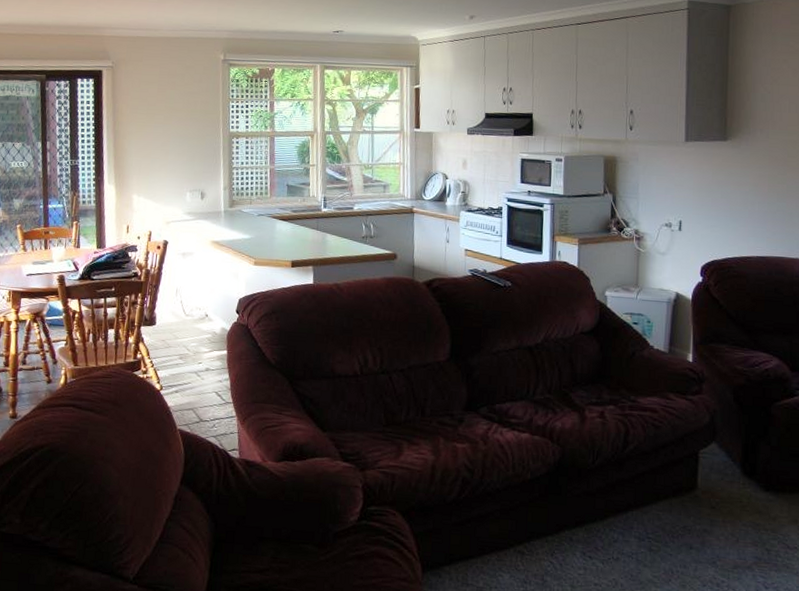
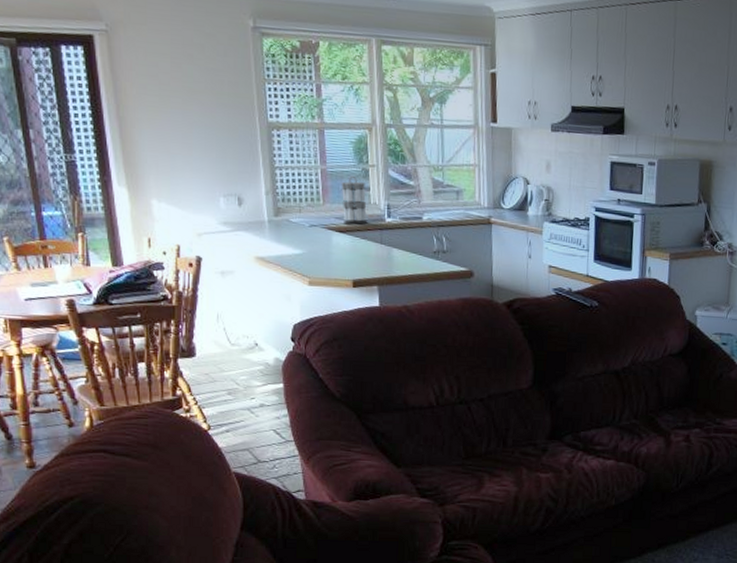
spice rack: none [286,173,307,215] -> present [341,175,368,225]

